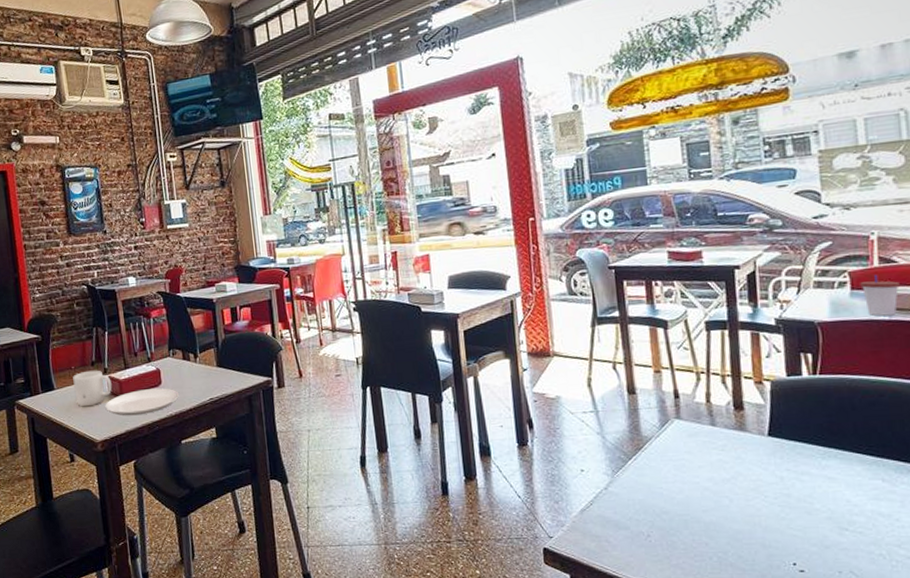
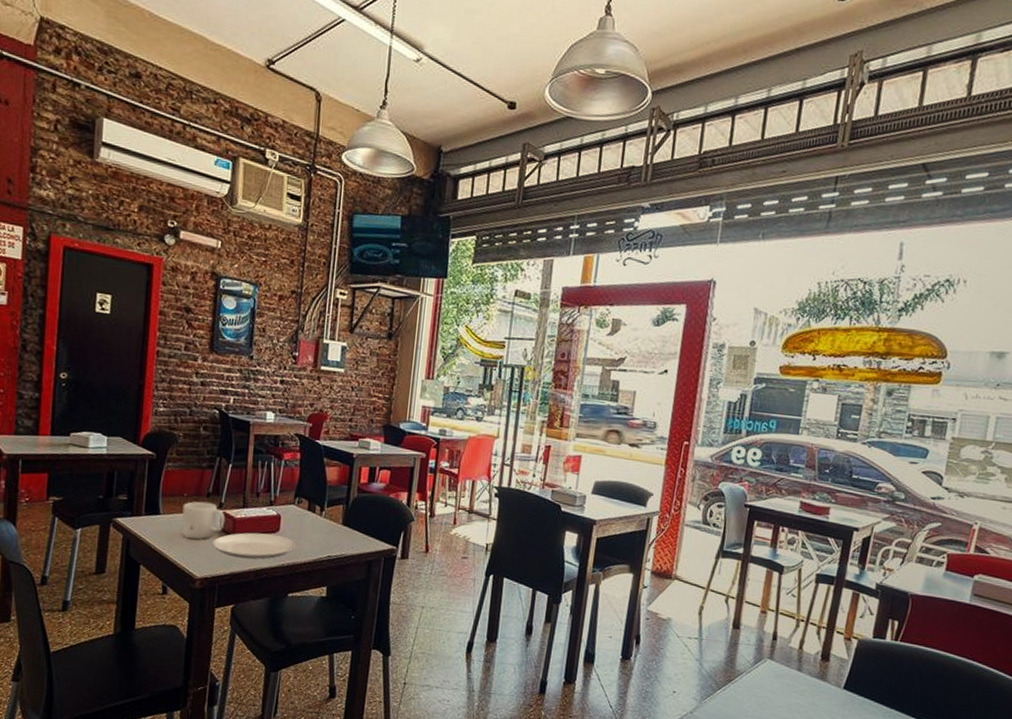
cup: present [860,274,900,316] -> none [953,560,986,601]

